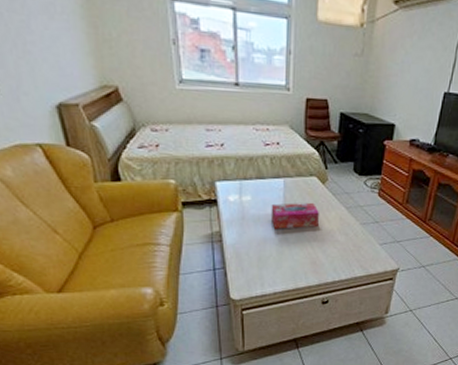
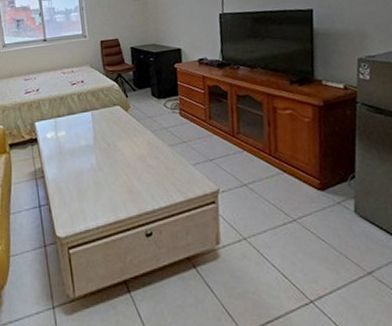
tissue box: present [270,202,320,229] -> none [83,130,129,160]

